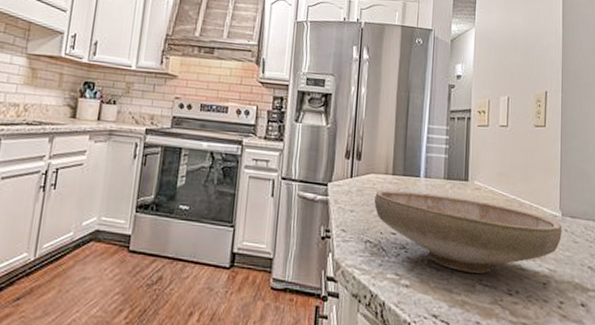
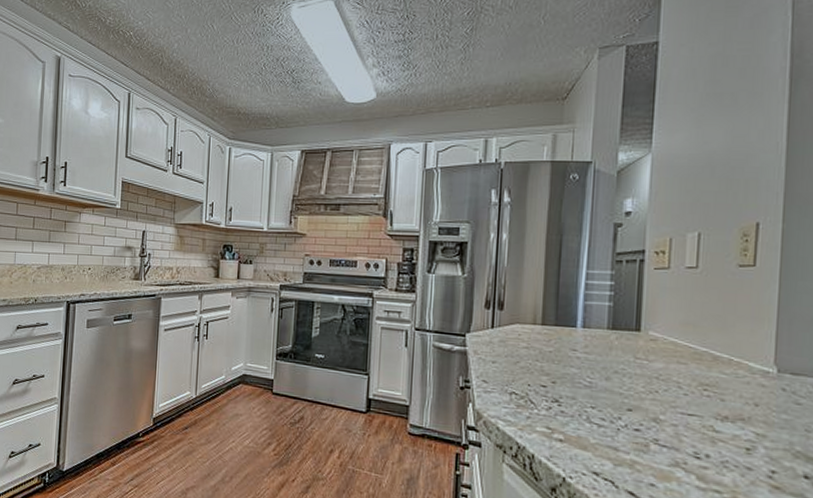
bowl: present [374,190,562,273] -> none [520,340,777,433]

